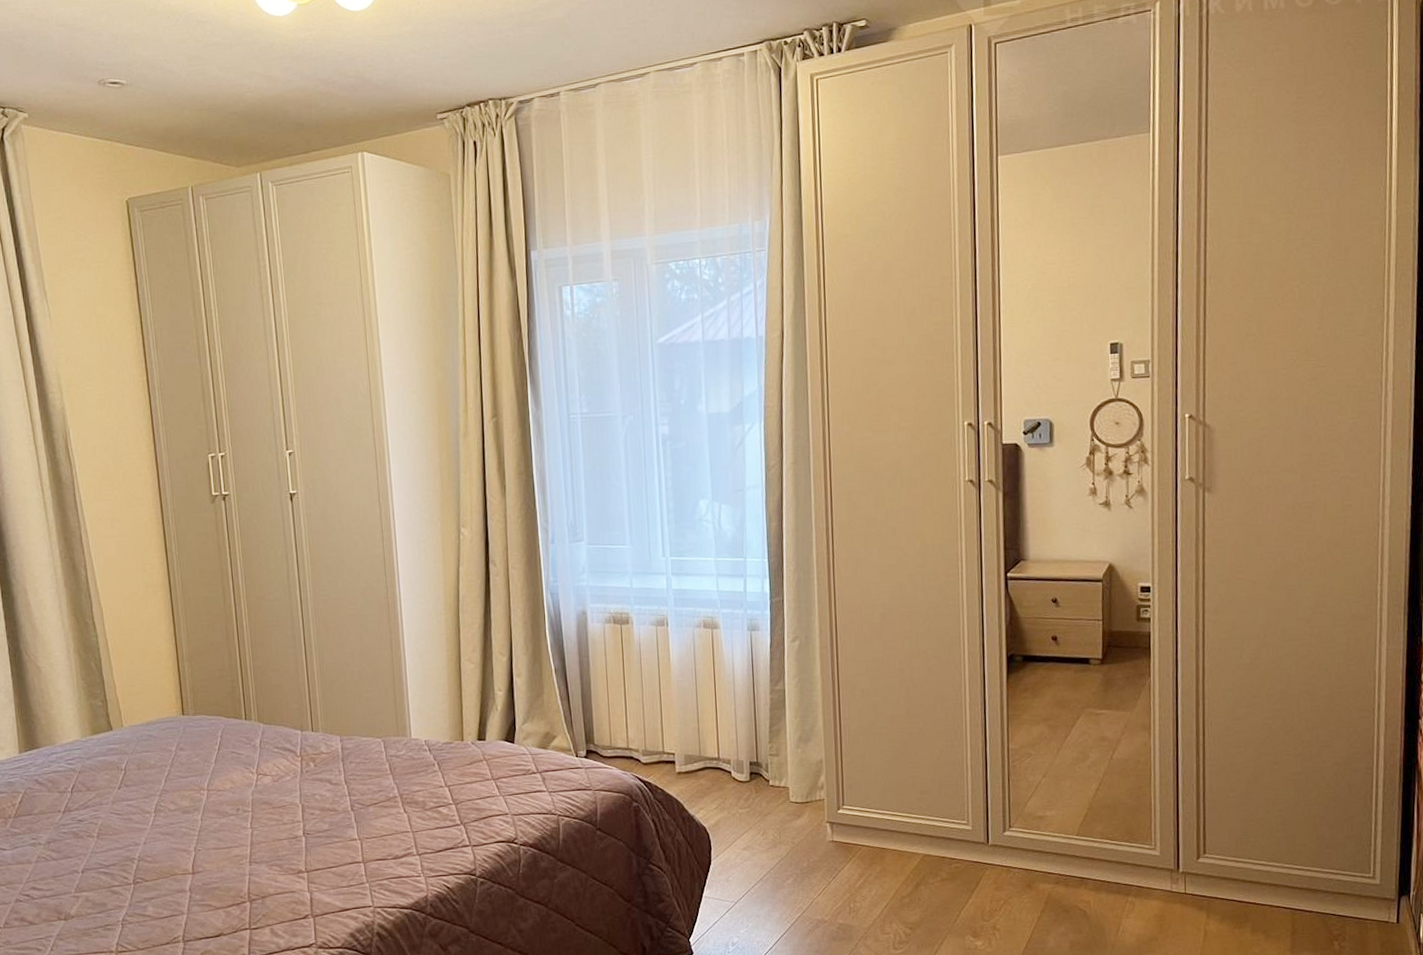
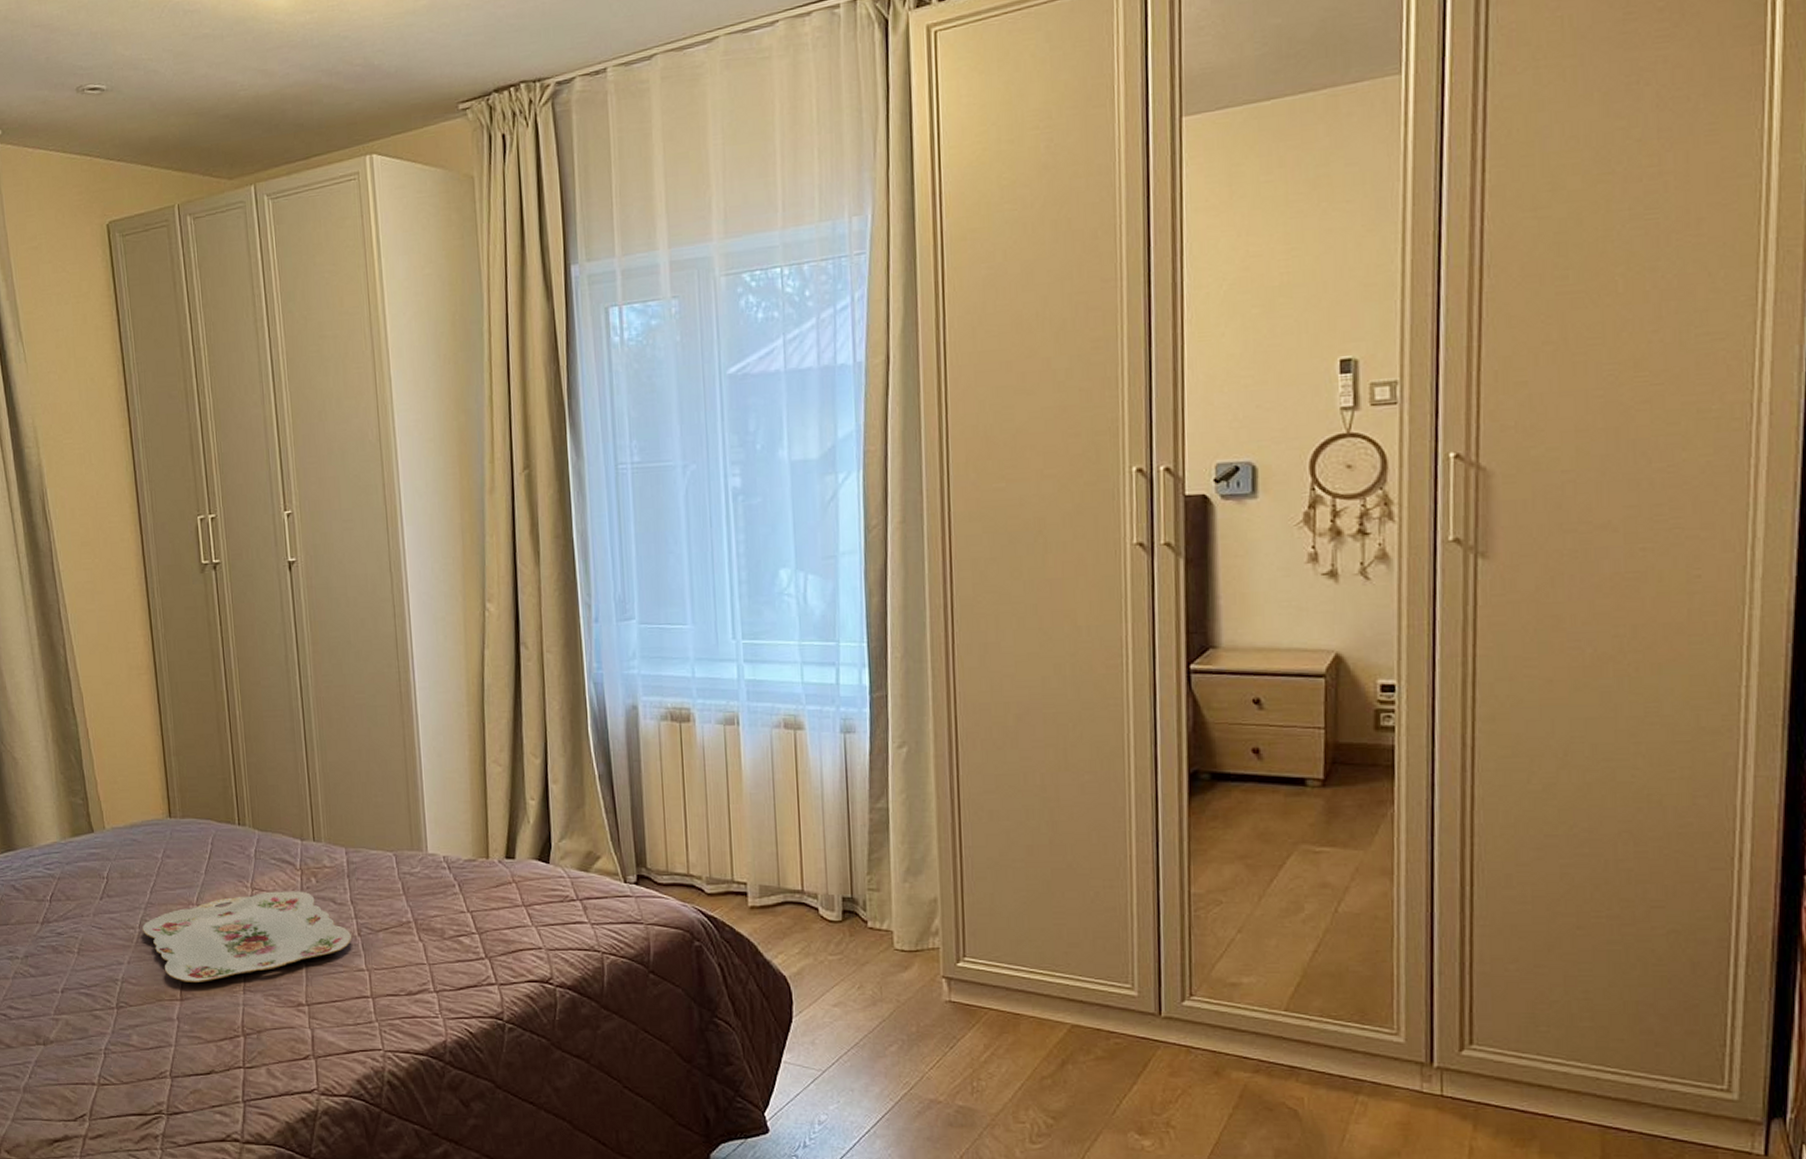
serving tray: none [157,774,346,858] -> present [142,891,352,982]

